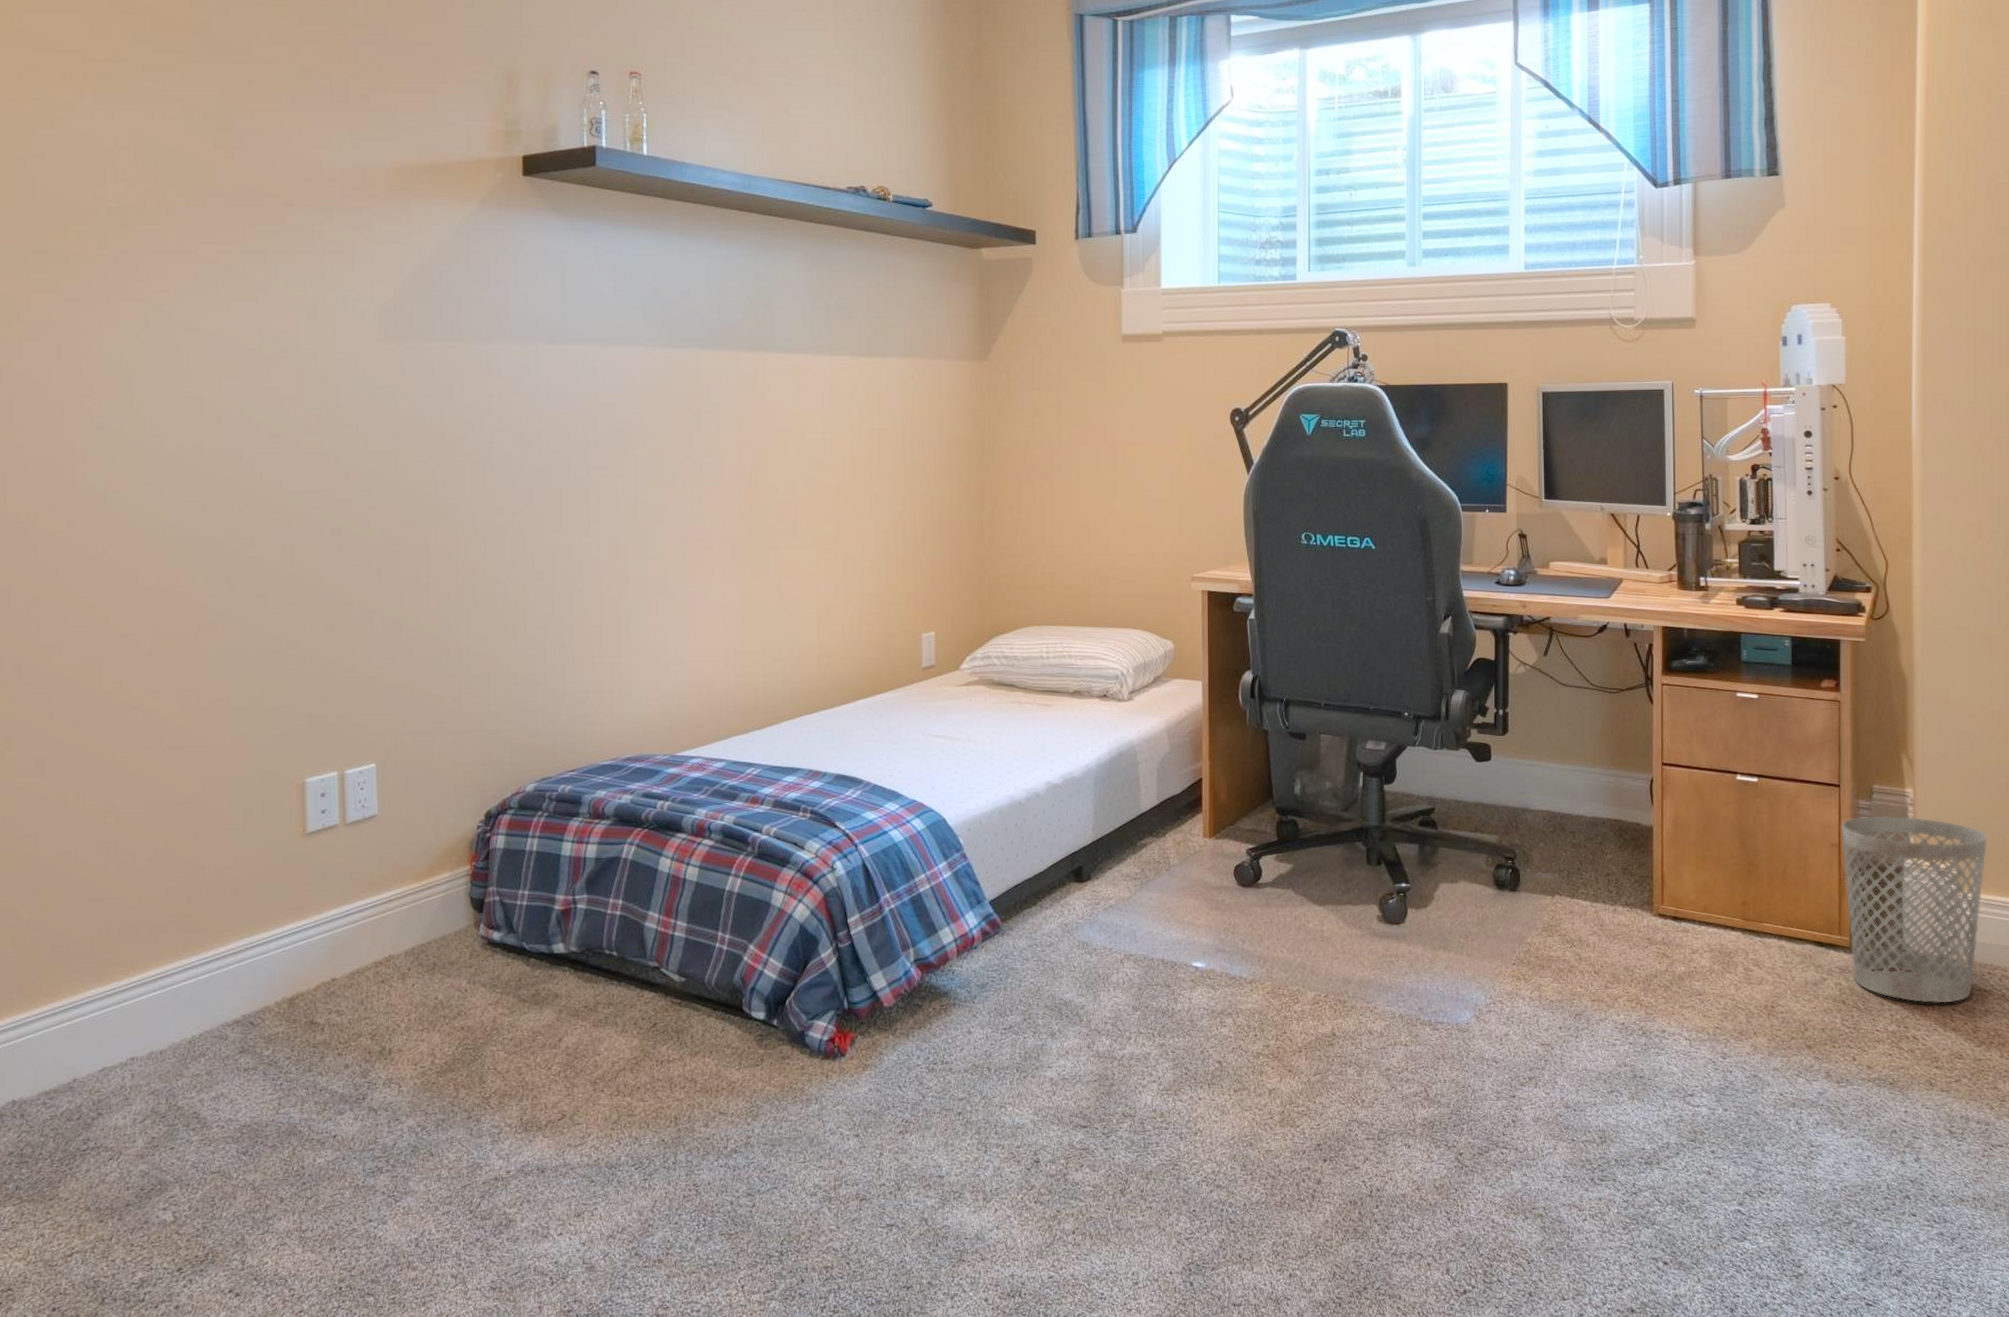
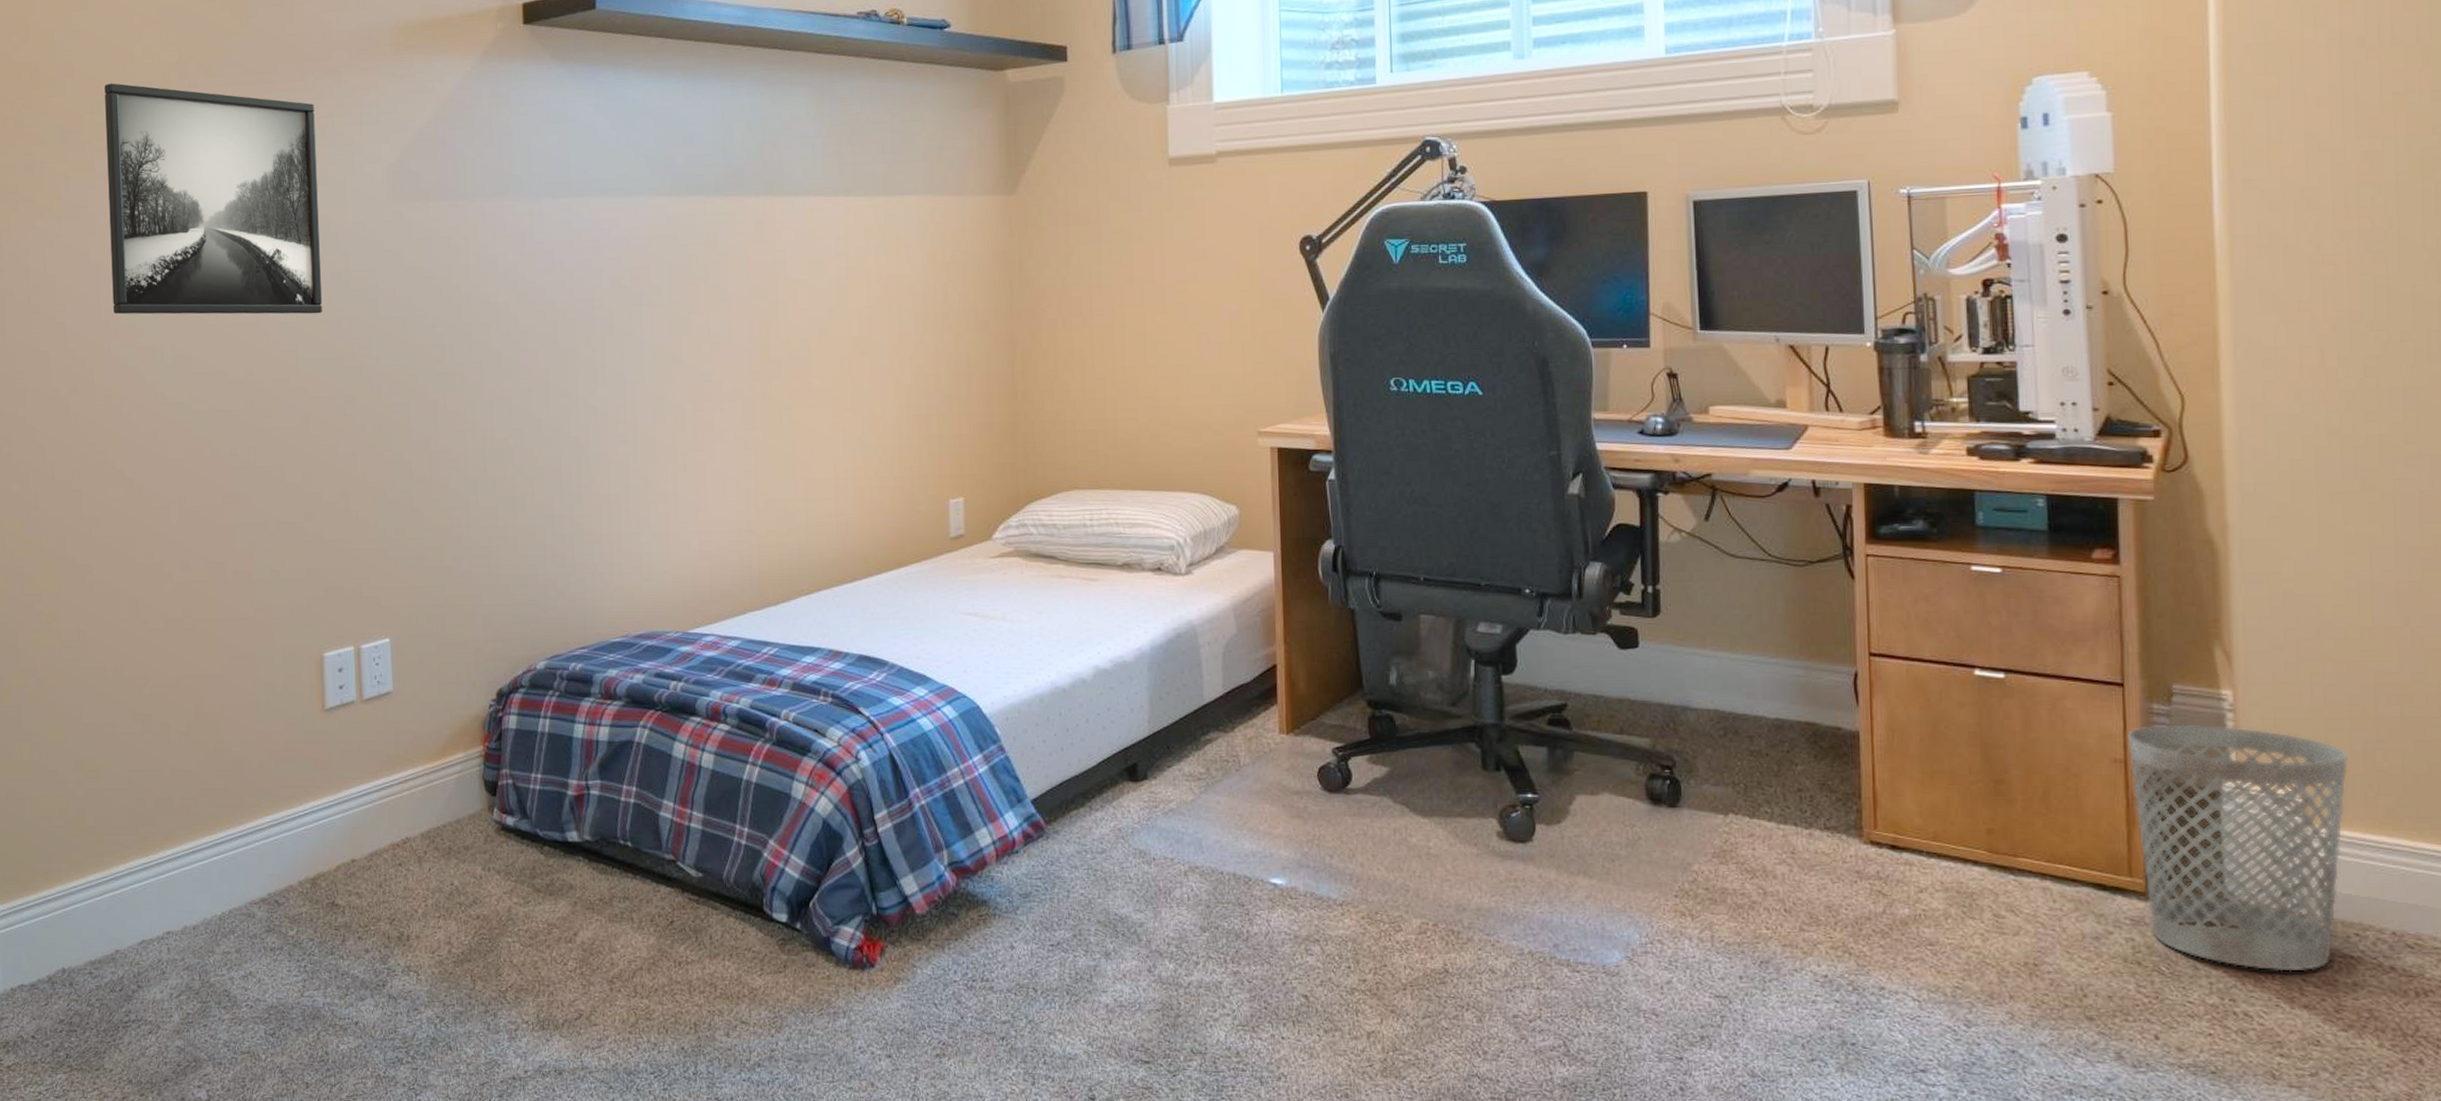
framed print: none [72,205,309,447] -> present [104,83,322,315]

